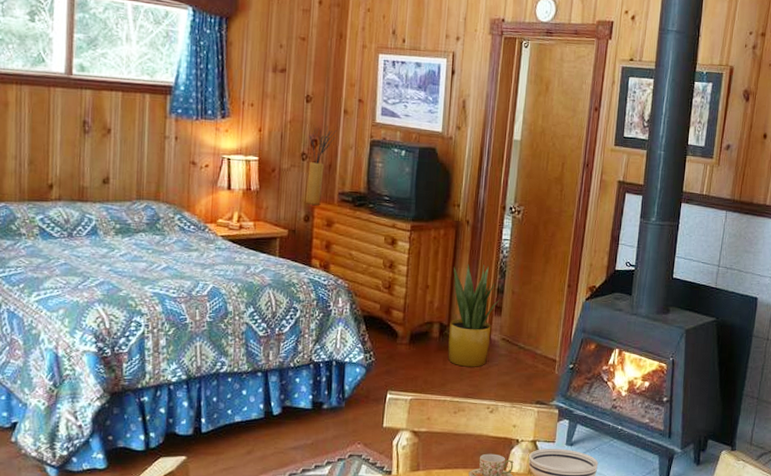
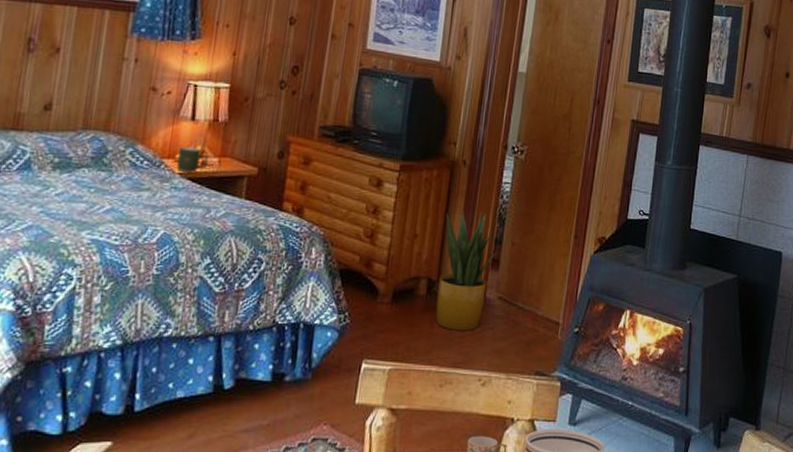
mug: none [219,212,245,235] -> present [177,146,208,173]
vase: present [305,126,336,205] -> none [280,51,321,140]

